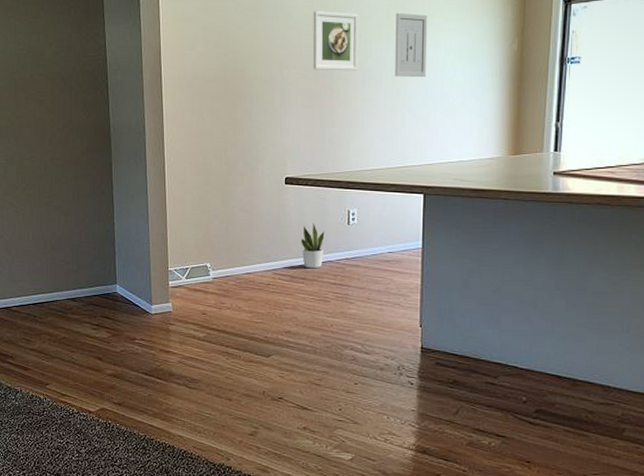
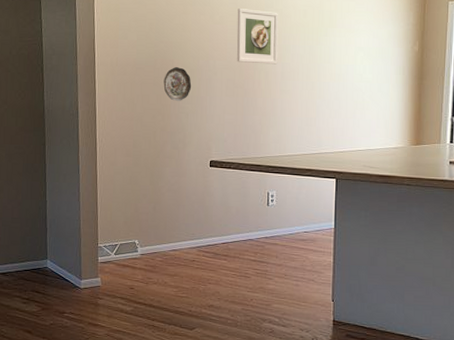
decorative plate: none [234,78,265,114] -> present [163,67,192,101]
potted plant: present [301,222,325,269] -> none [224,203,246,247]
wall art: present [395,12,428,78] -> none [311,13,340,73]

